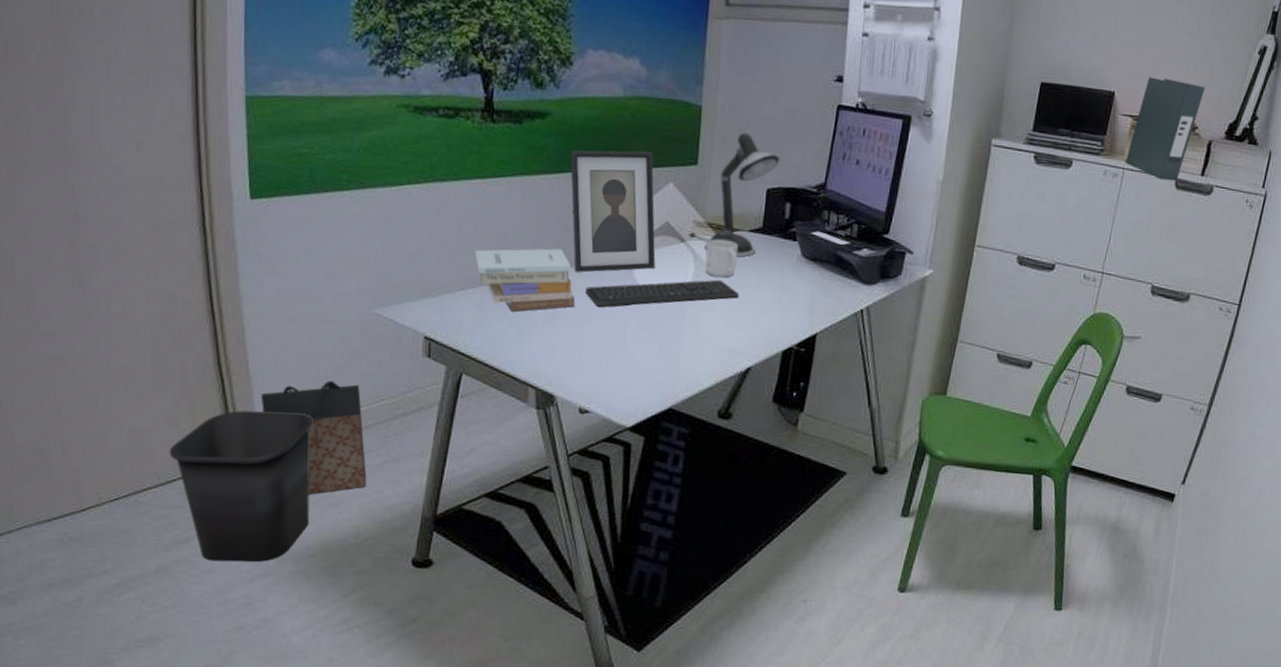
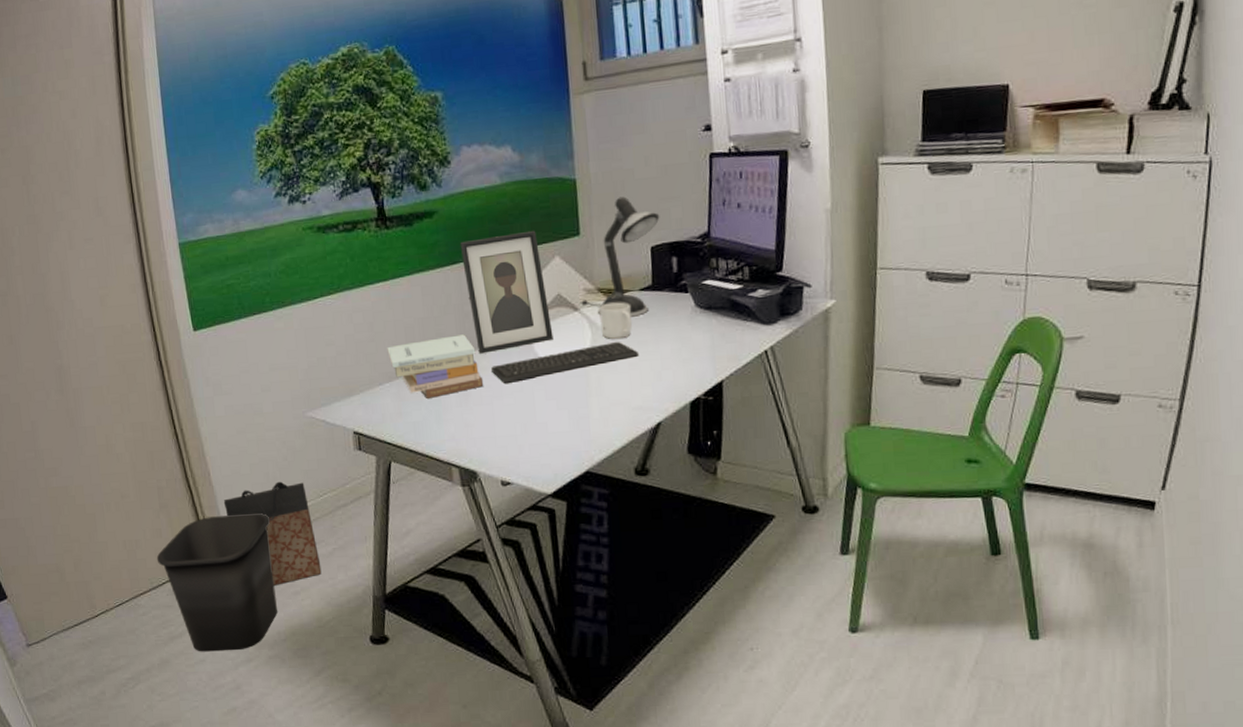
binder: present [1125,77,1205,181] -> none [1033,58,1115,167]

